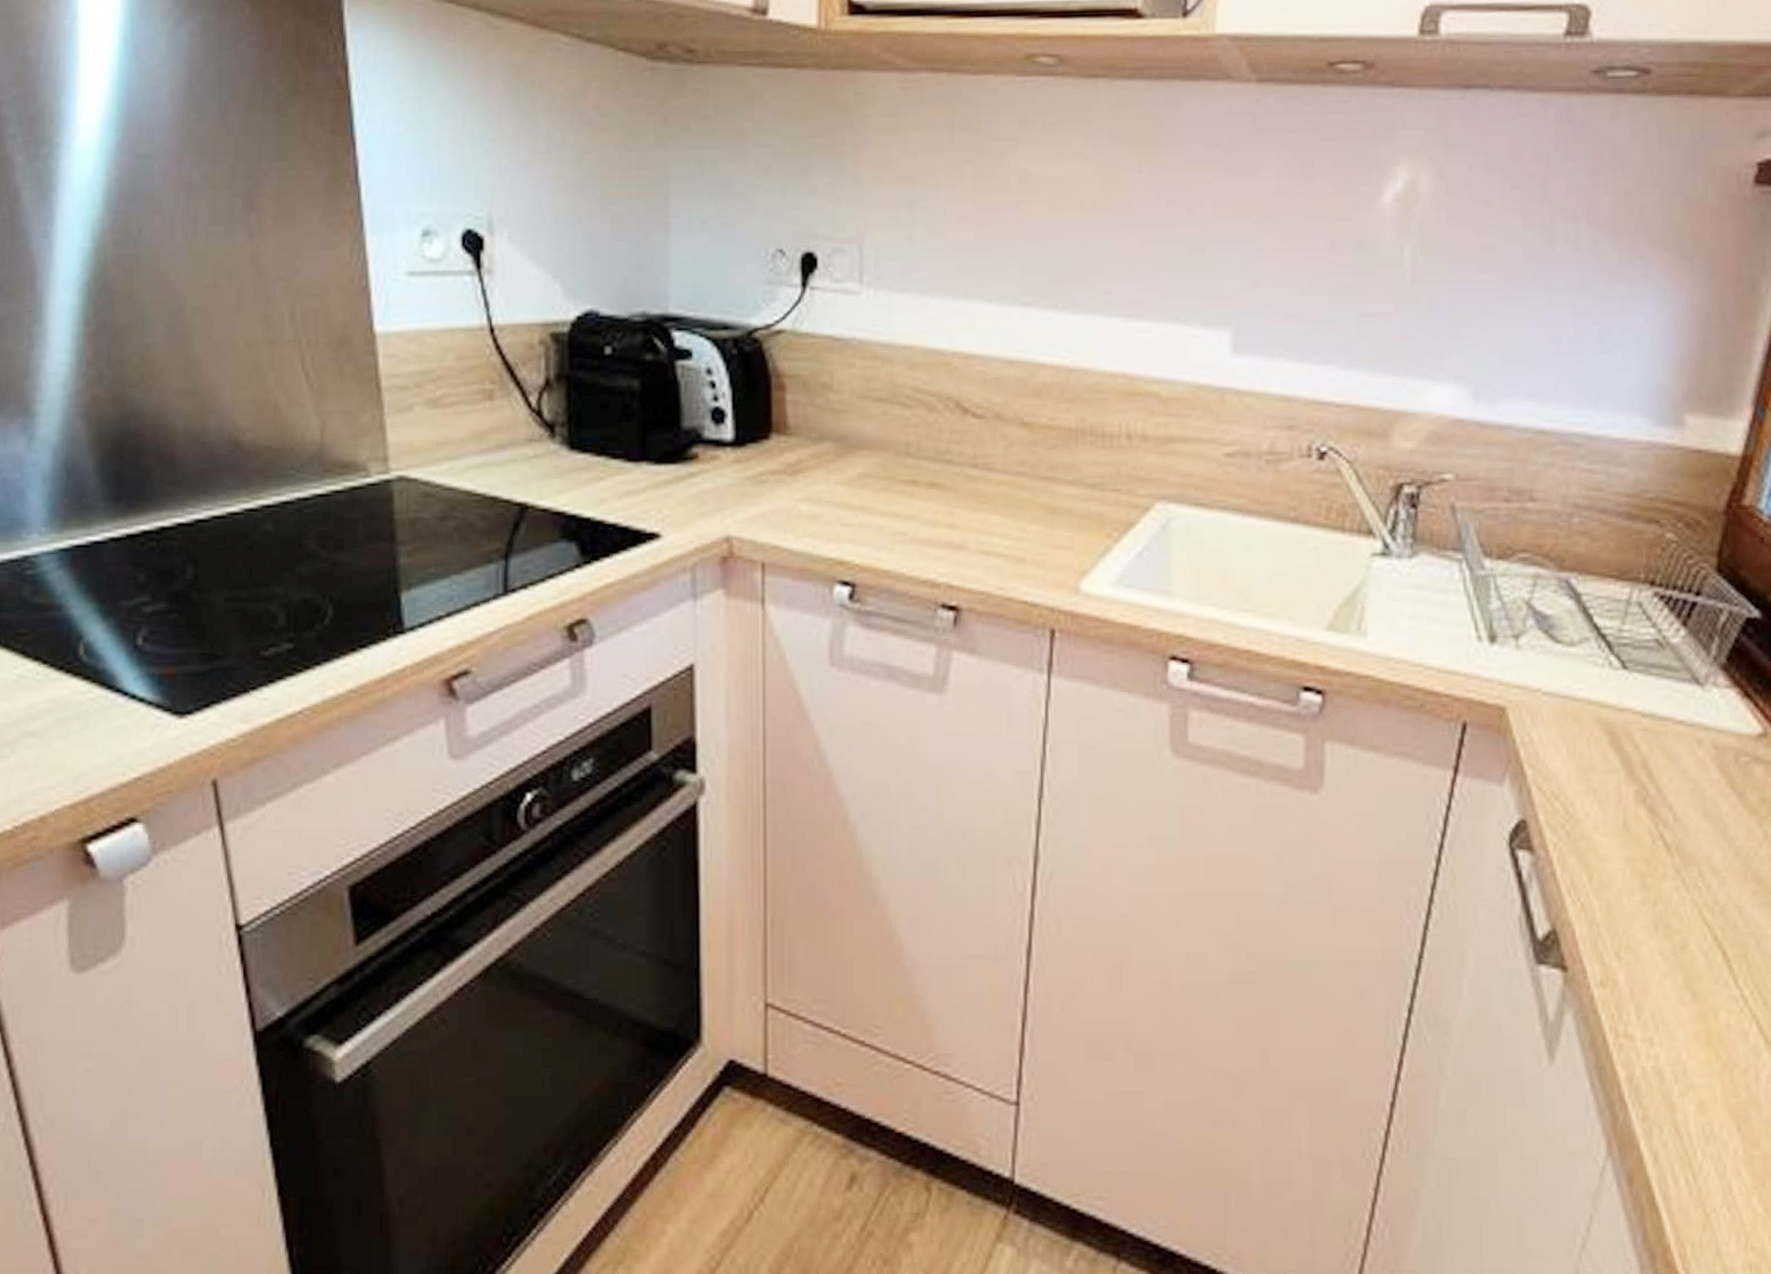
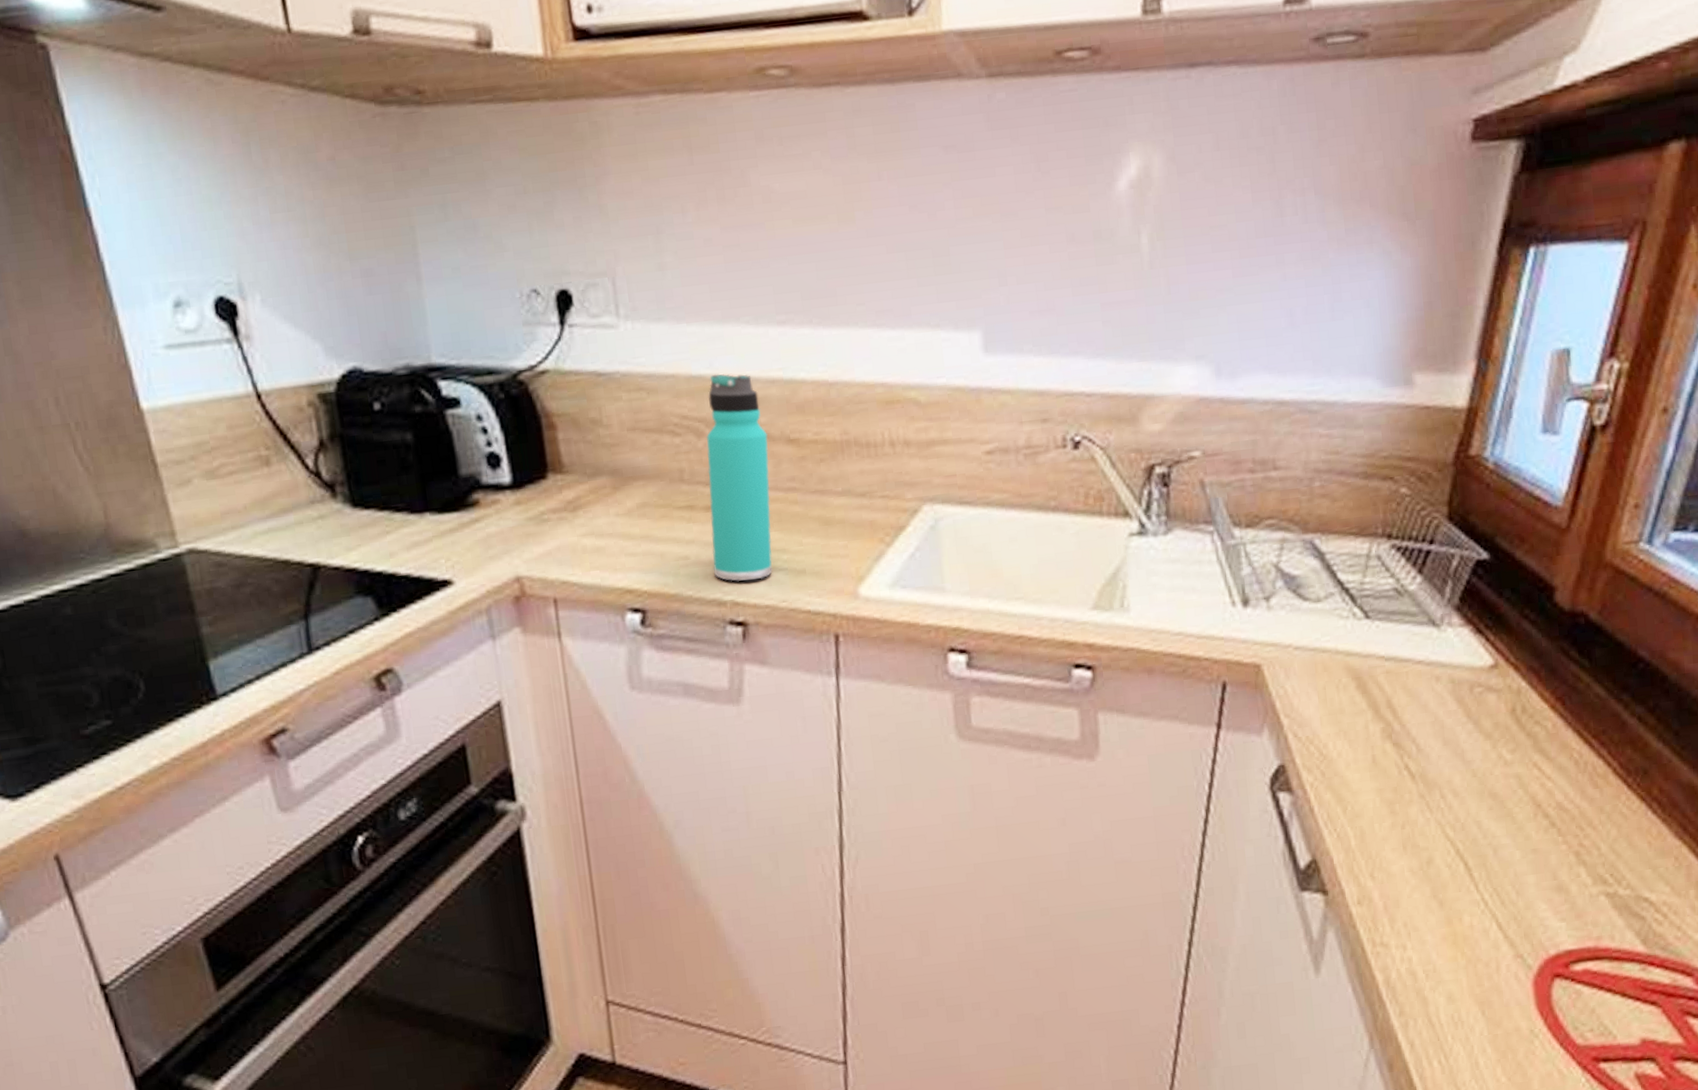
thermos bottle: none [930,349,1001,564] -> present [706,374,772,581]

